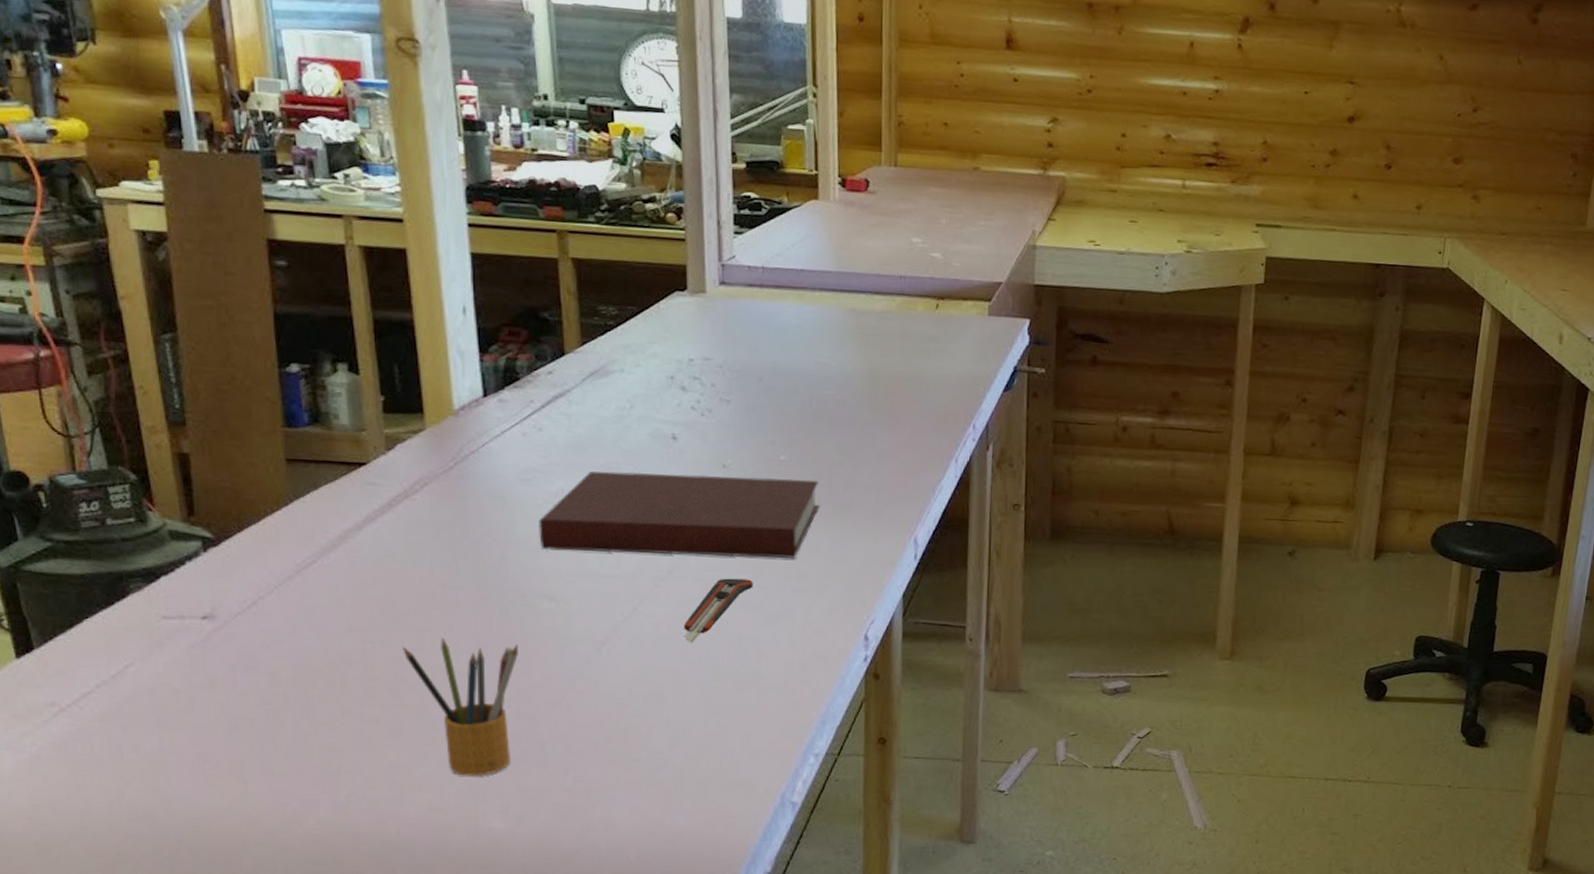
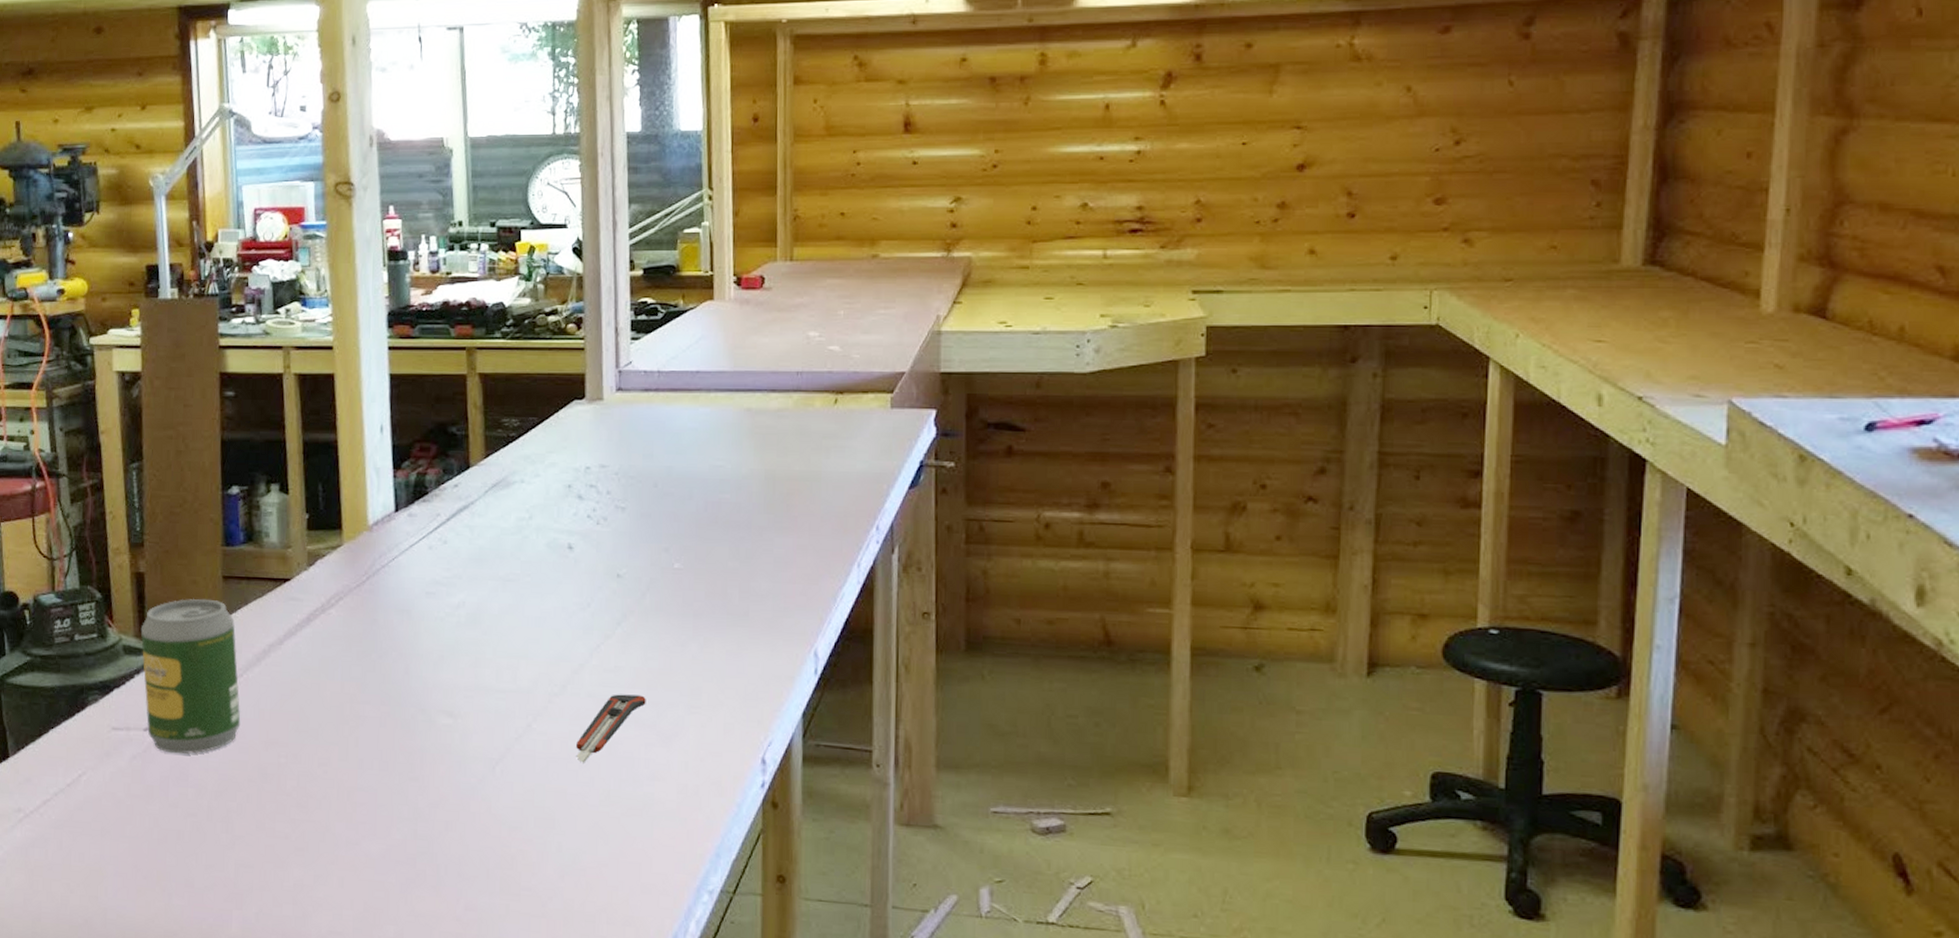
soda can: none [189,481,317,643] -> present [140,598,241,755]
pencil box: present [403,637,518,777] -> none [312,752,417,899]
notebook: present [539,471,819,559] -> none [440,583,714,674]

